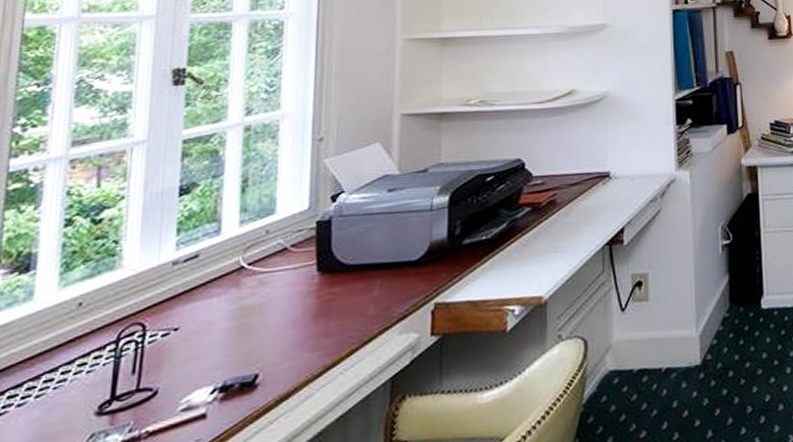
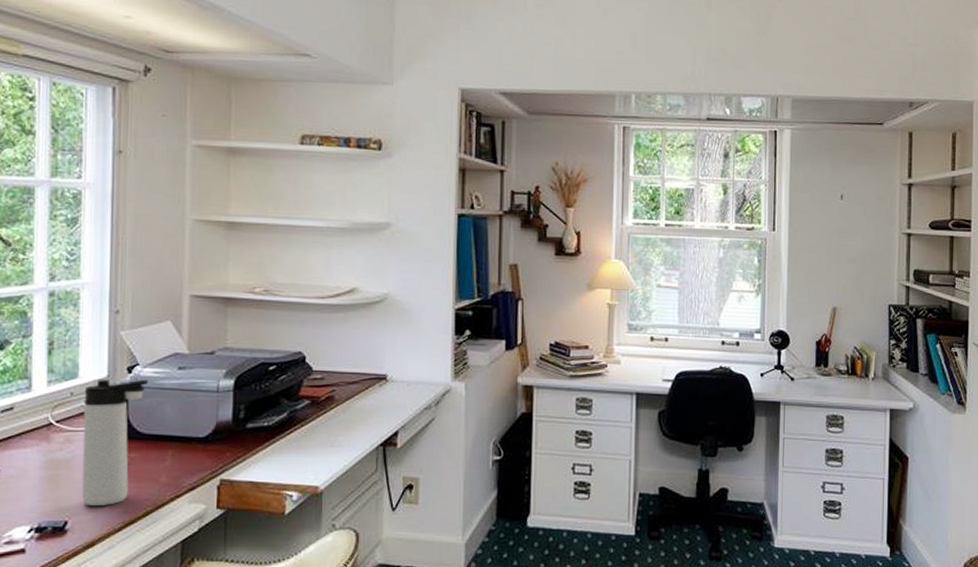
thermos bottle: none [276,206,355,353] -> present [81,379,149,505]

